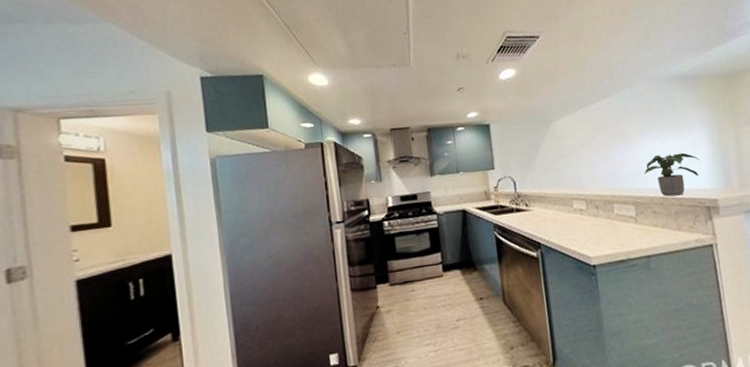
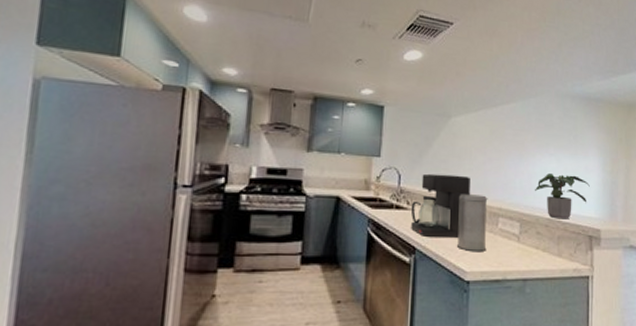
coffee maker: none [529,172,583,232] -> present [410,173,471,237]
canister: none [572,186,607,239] -> present [457,194,488,253]

